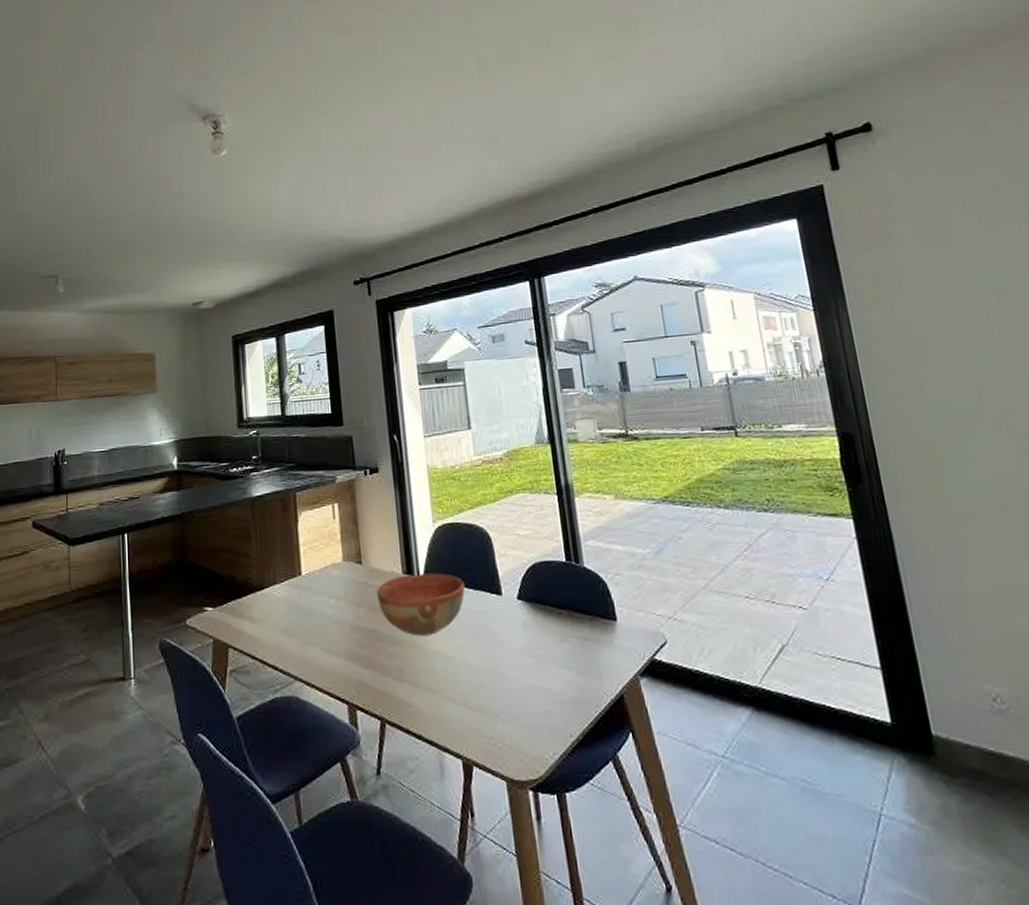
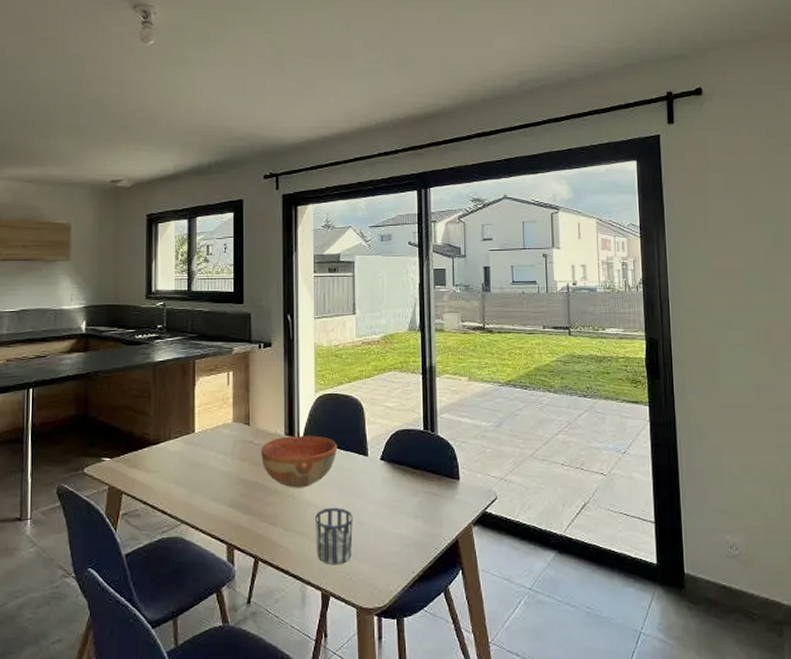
cup: none [446,657,494,728] -> present [315,507,353,565]

